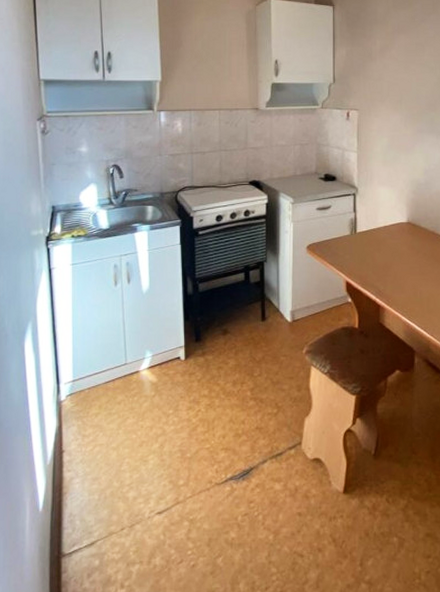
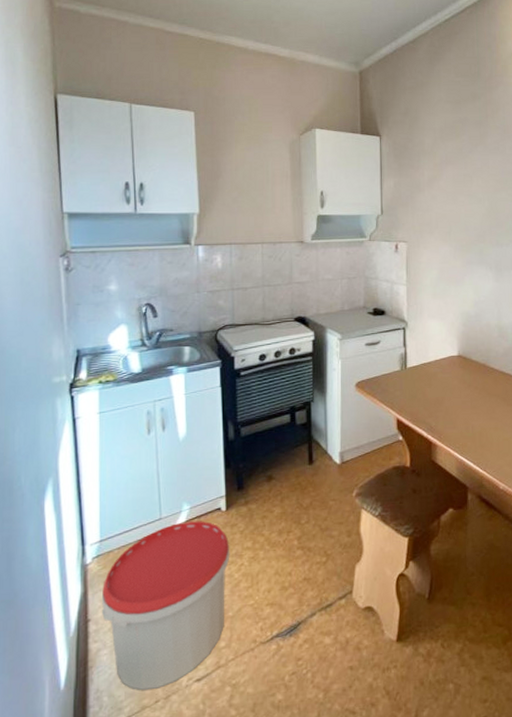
bucket: none [75,368,189,518] -> present [102,520,230,691]

